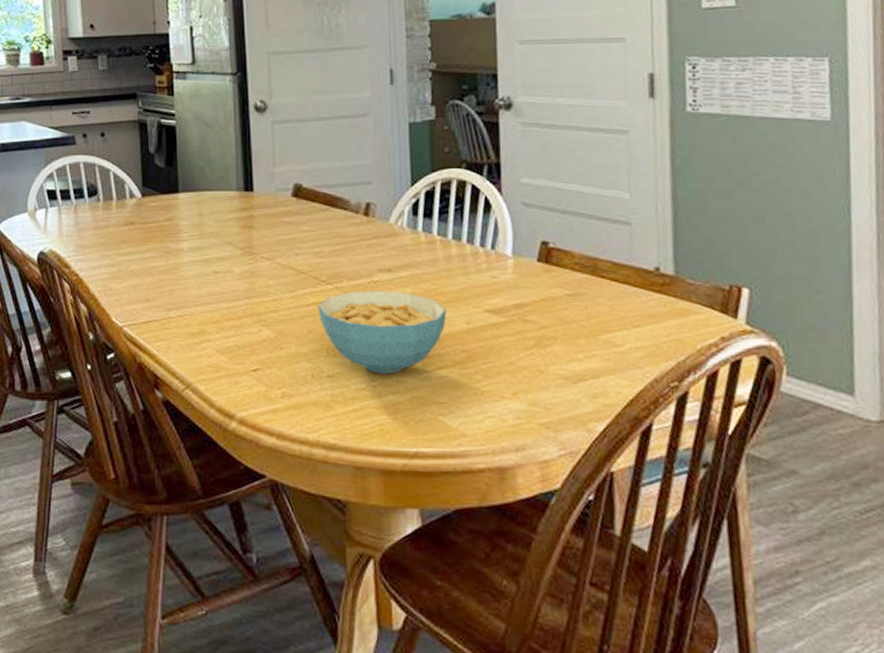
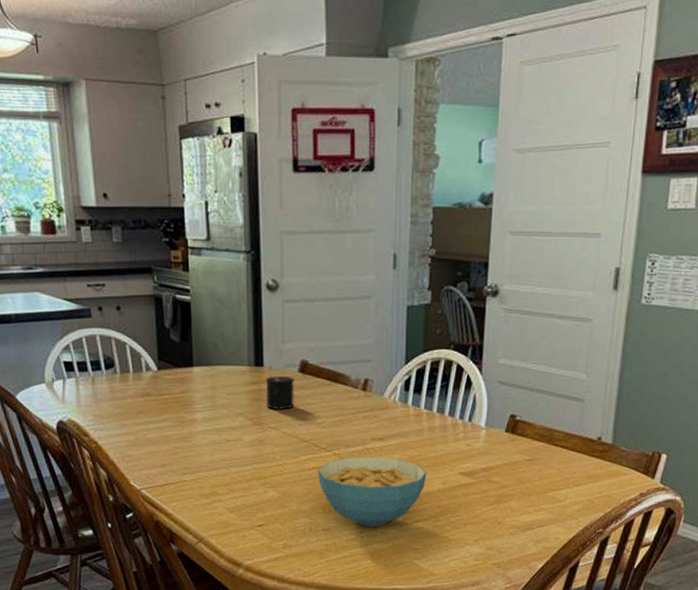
candle: none [256,190,289,239] -> present [265,365,294,411]

